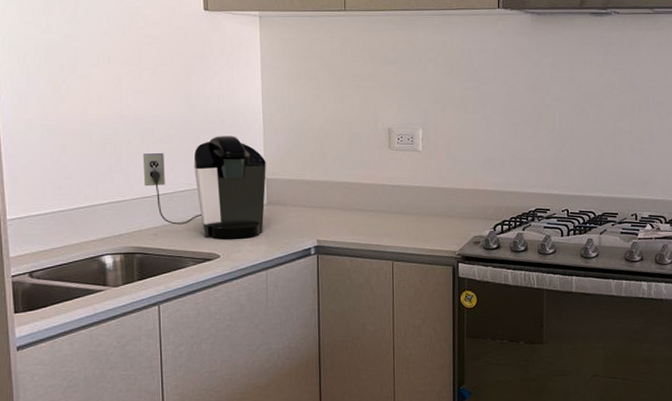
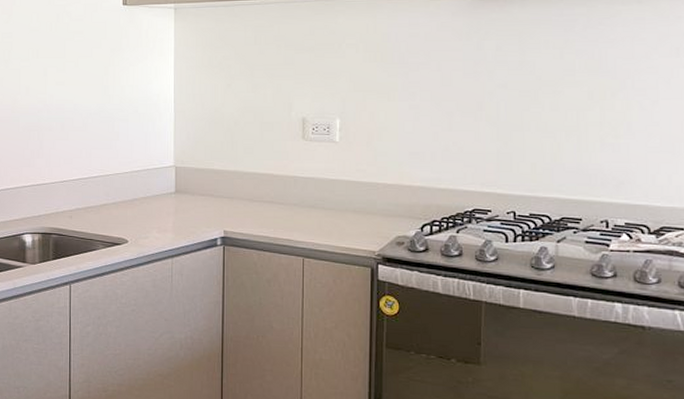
coffee maker: present [142,136,266,239] -> none [62,124,176,225]

